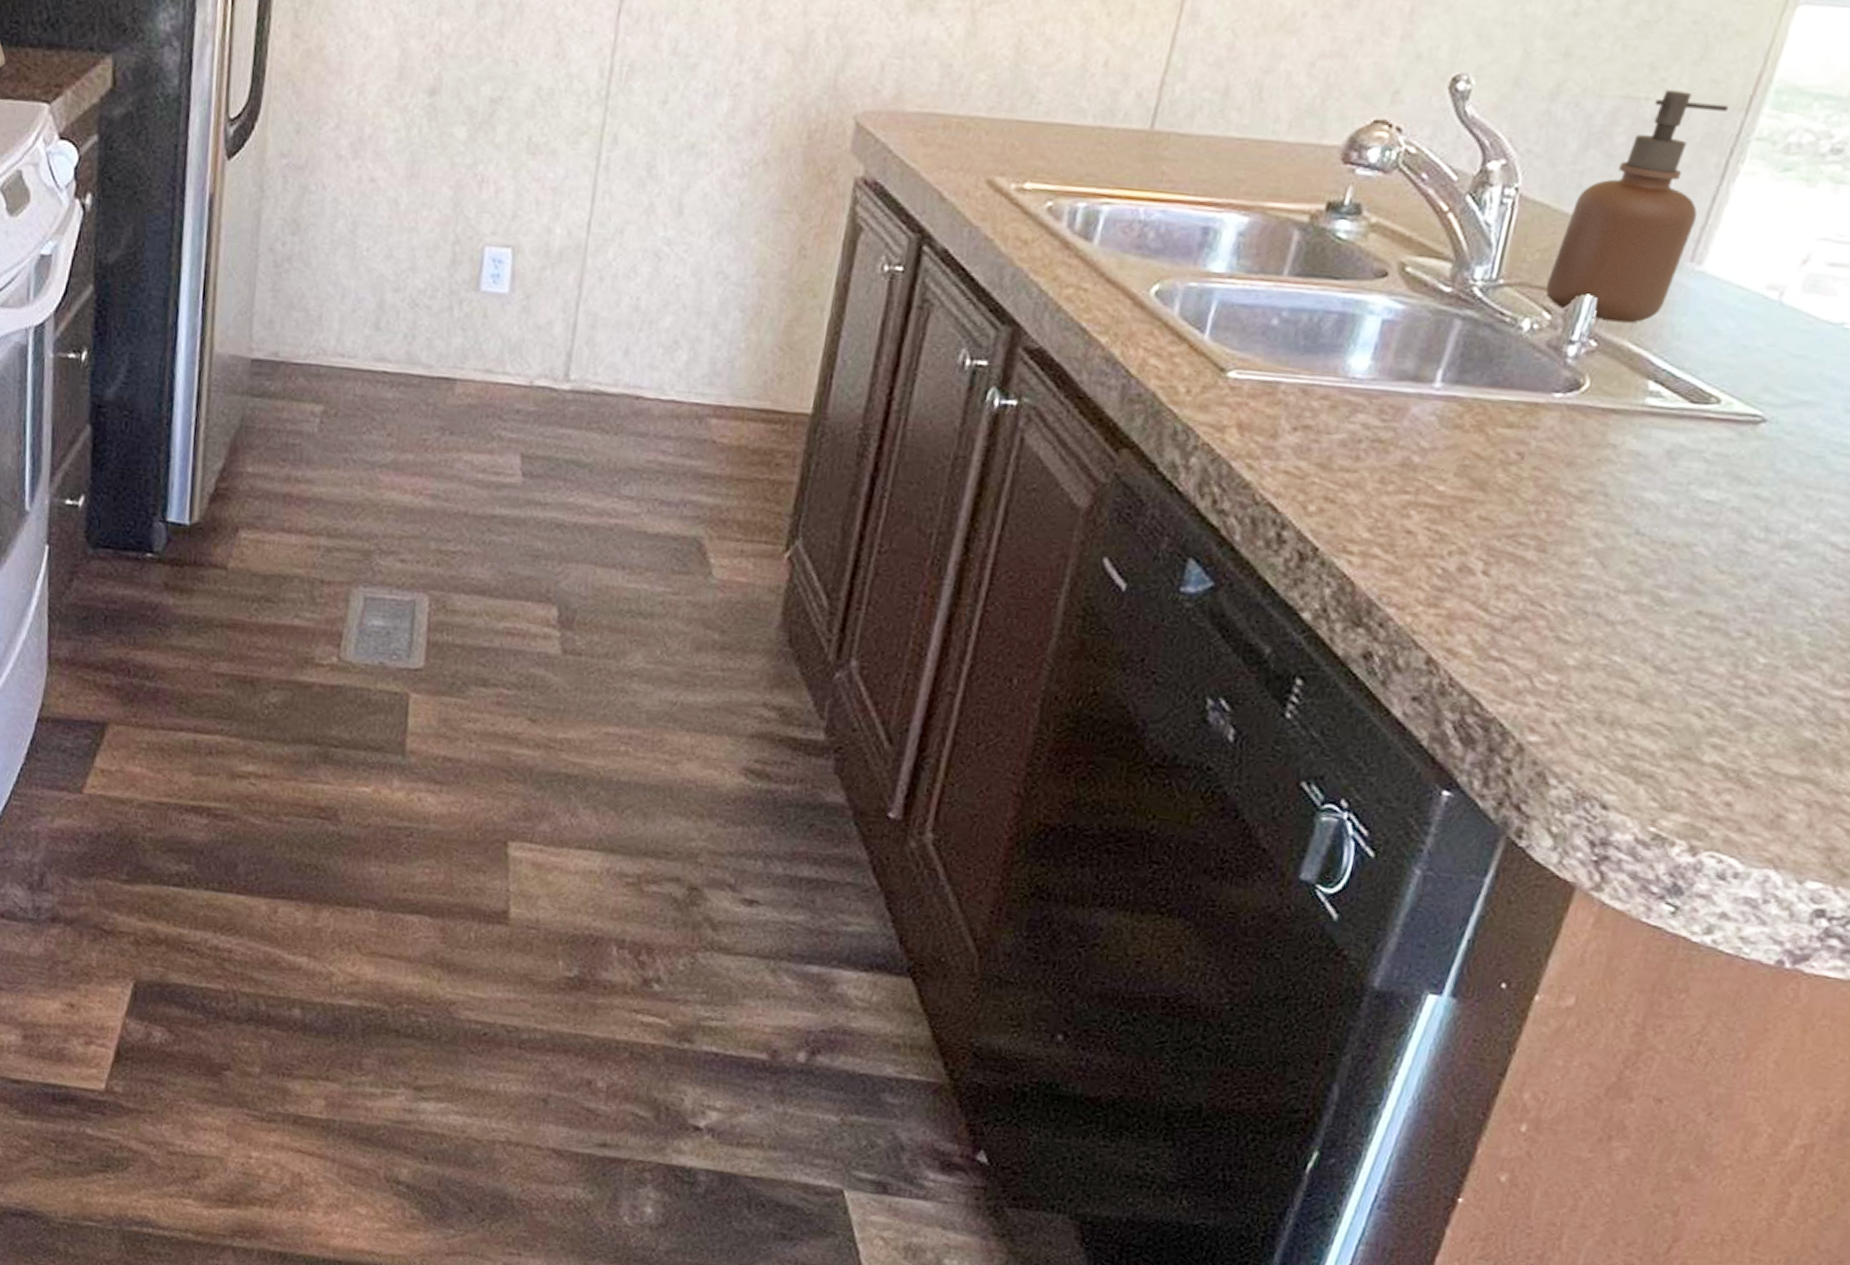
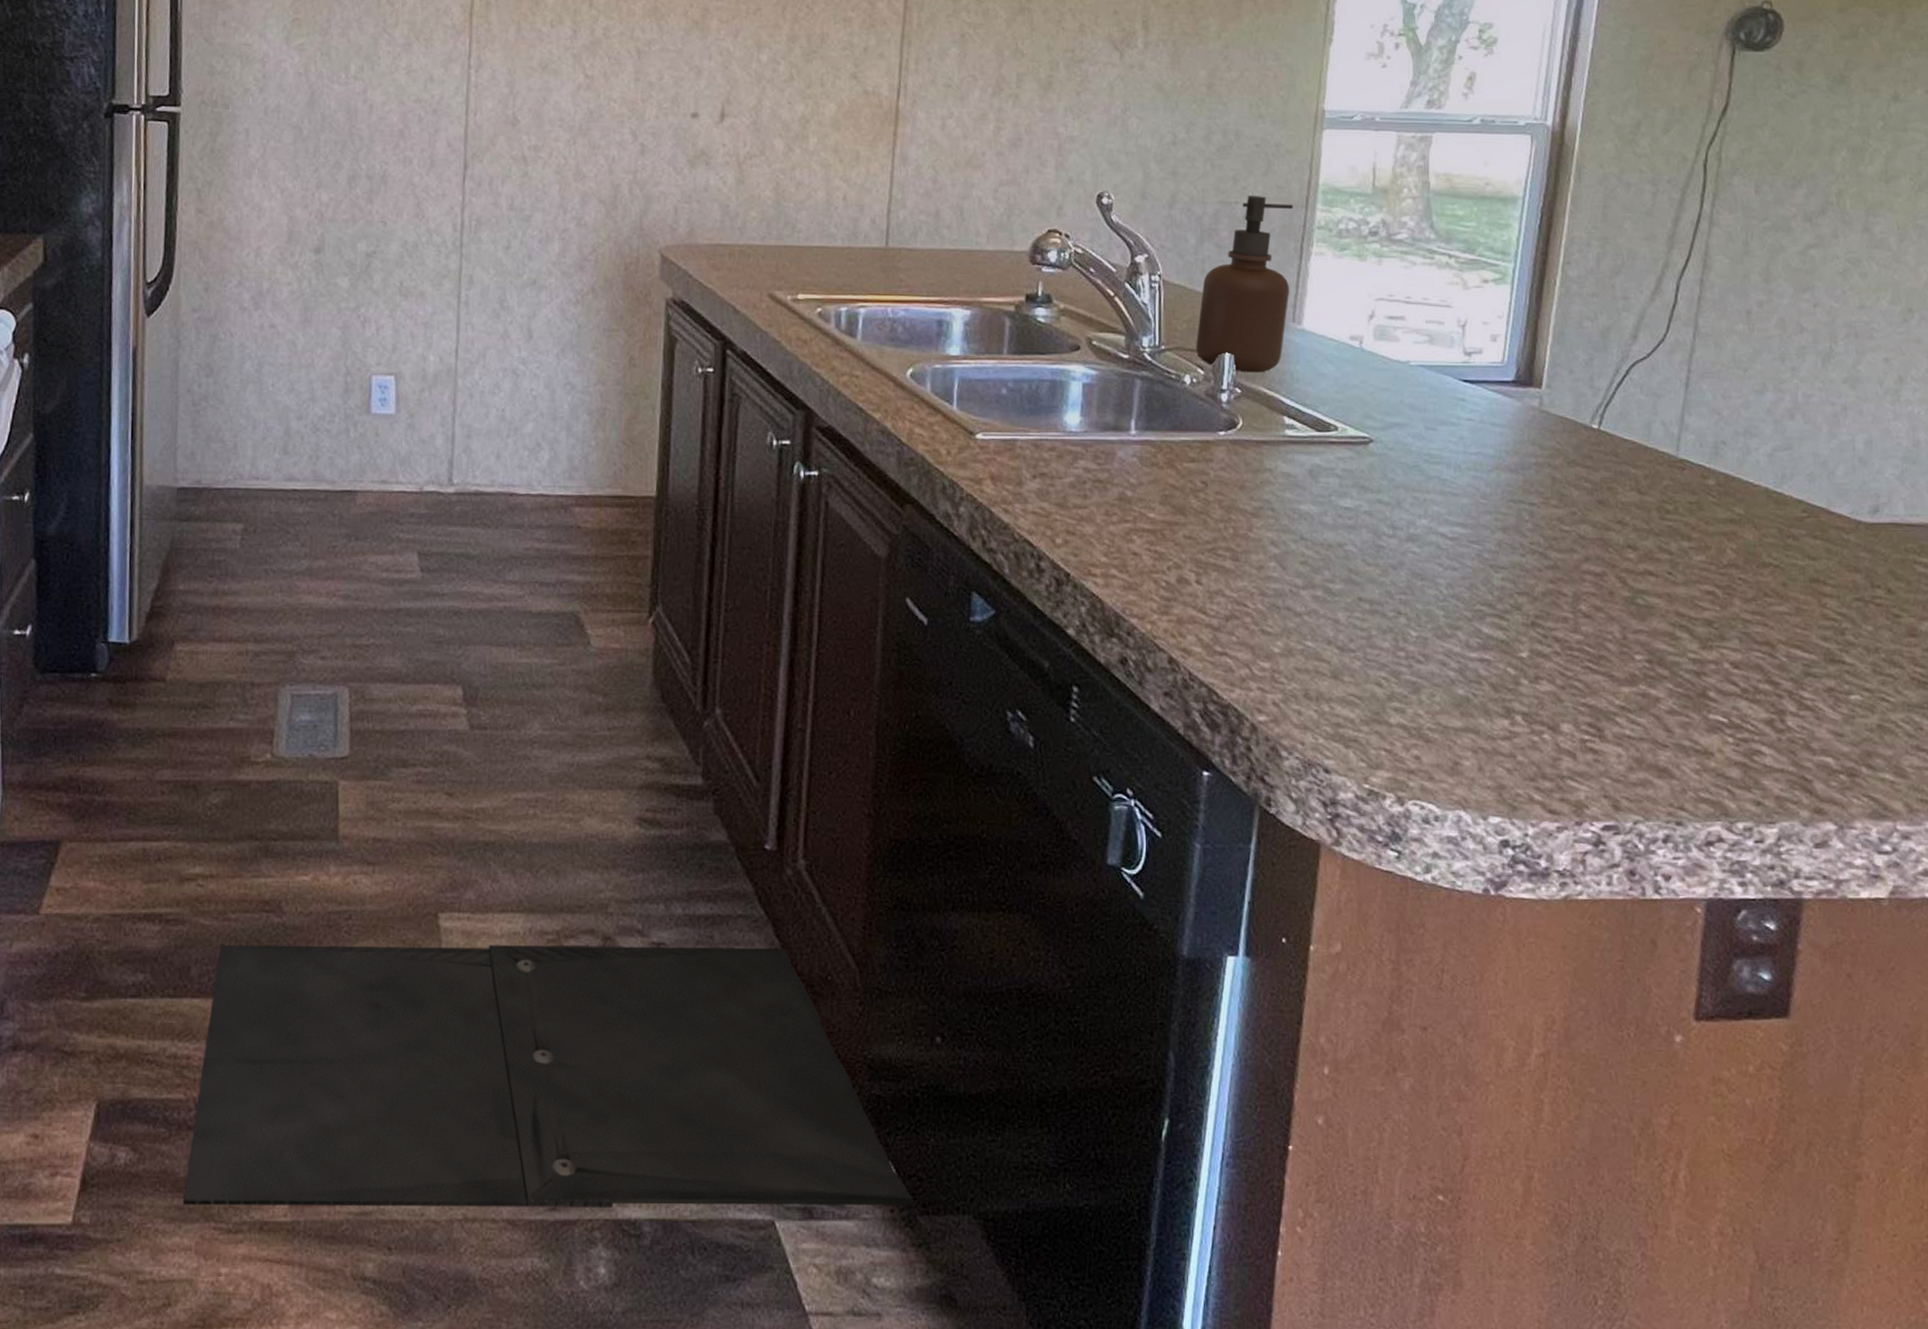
door mat: none [217,845,1006,1197] -> present [183,944,916,1207]

